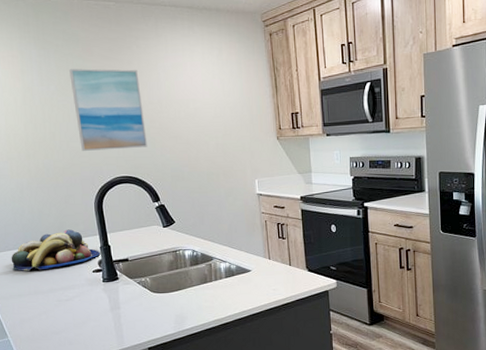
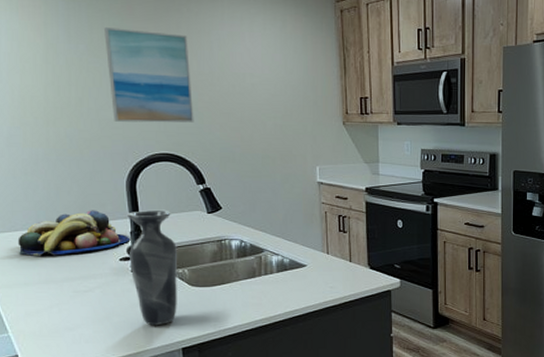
vase: none [96,226,142,329] -> present [126,209,177,326]

